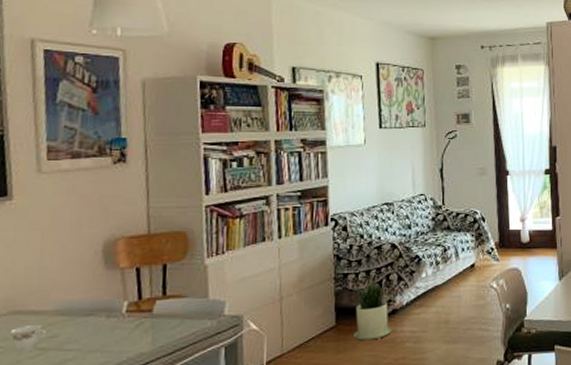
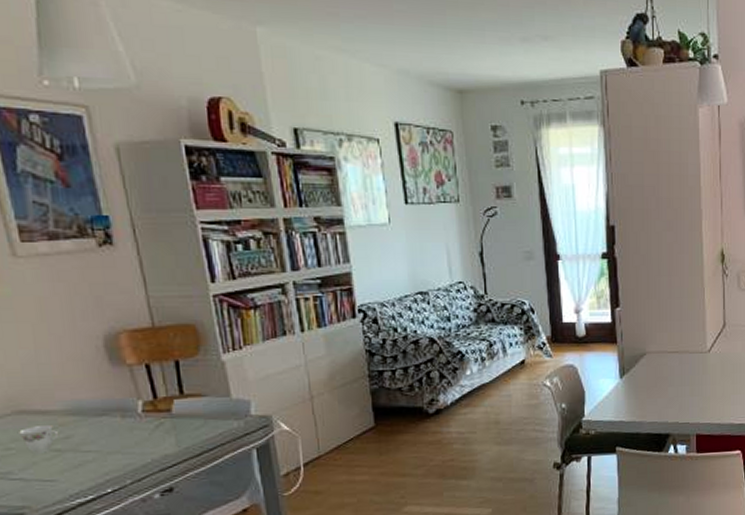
planter: present [354,280,392,341] -> none [393,378,437,442]

